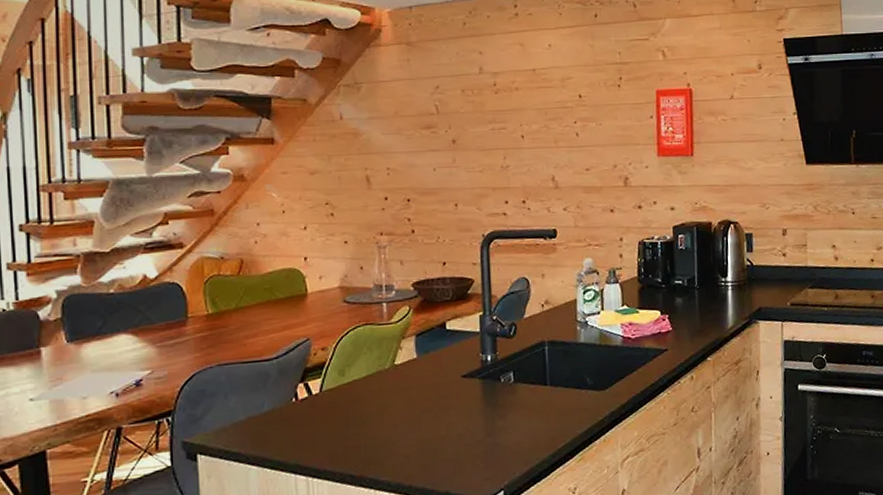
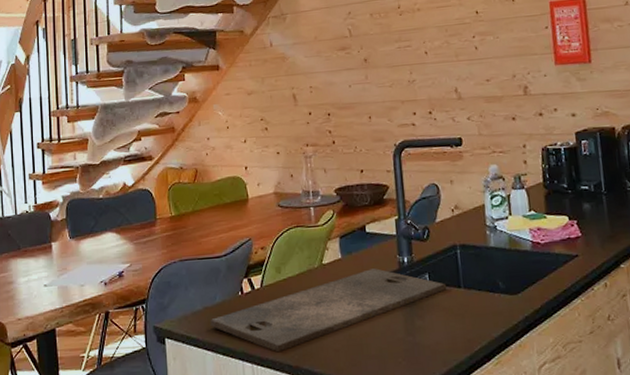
cutting board: none [255,368,533,463] -> present [210,268,447,353]

